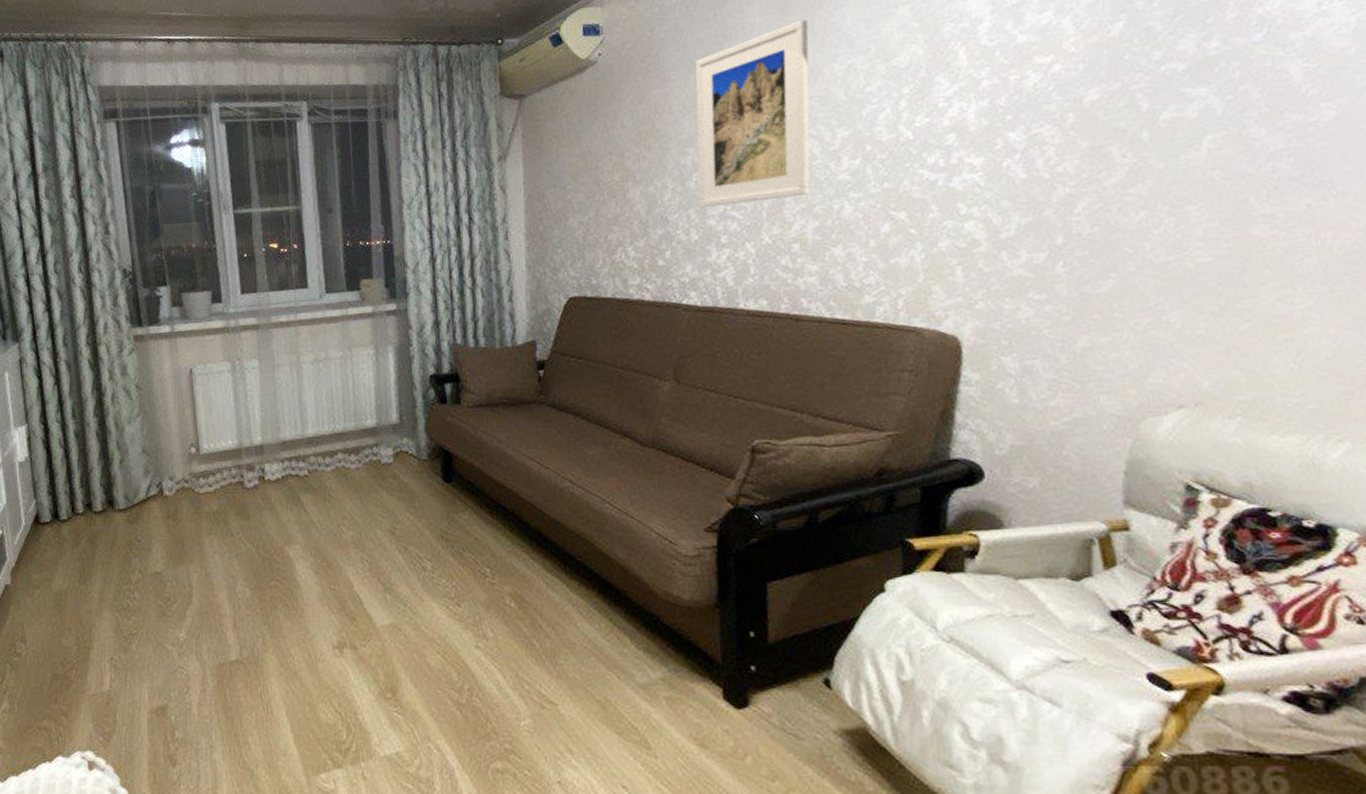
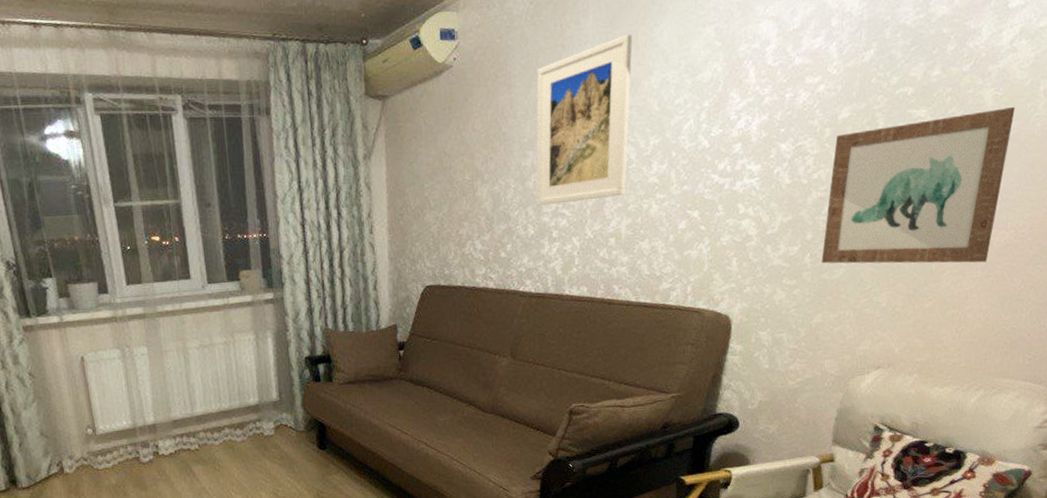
wall art: none [1079,81,1339,274] -> present [821,107,1016,264]

